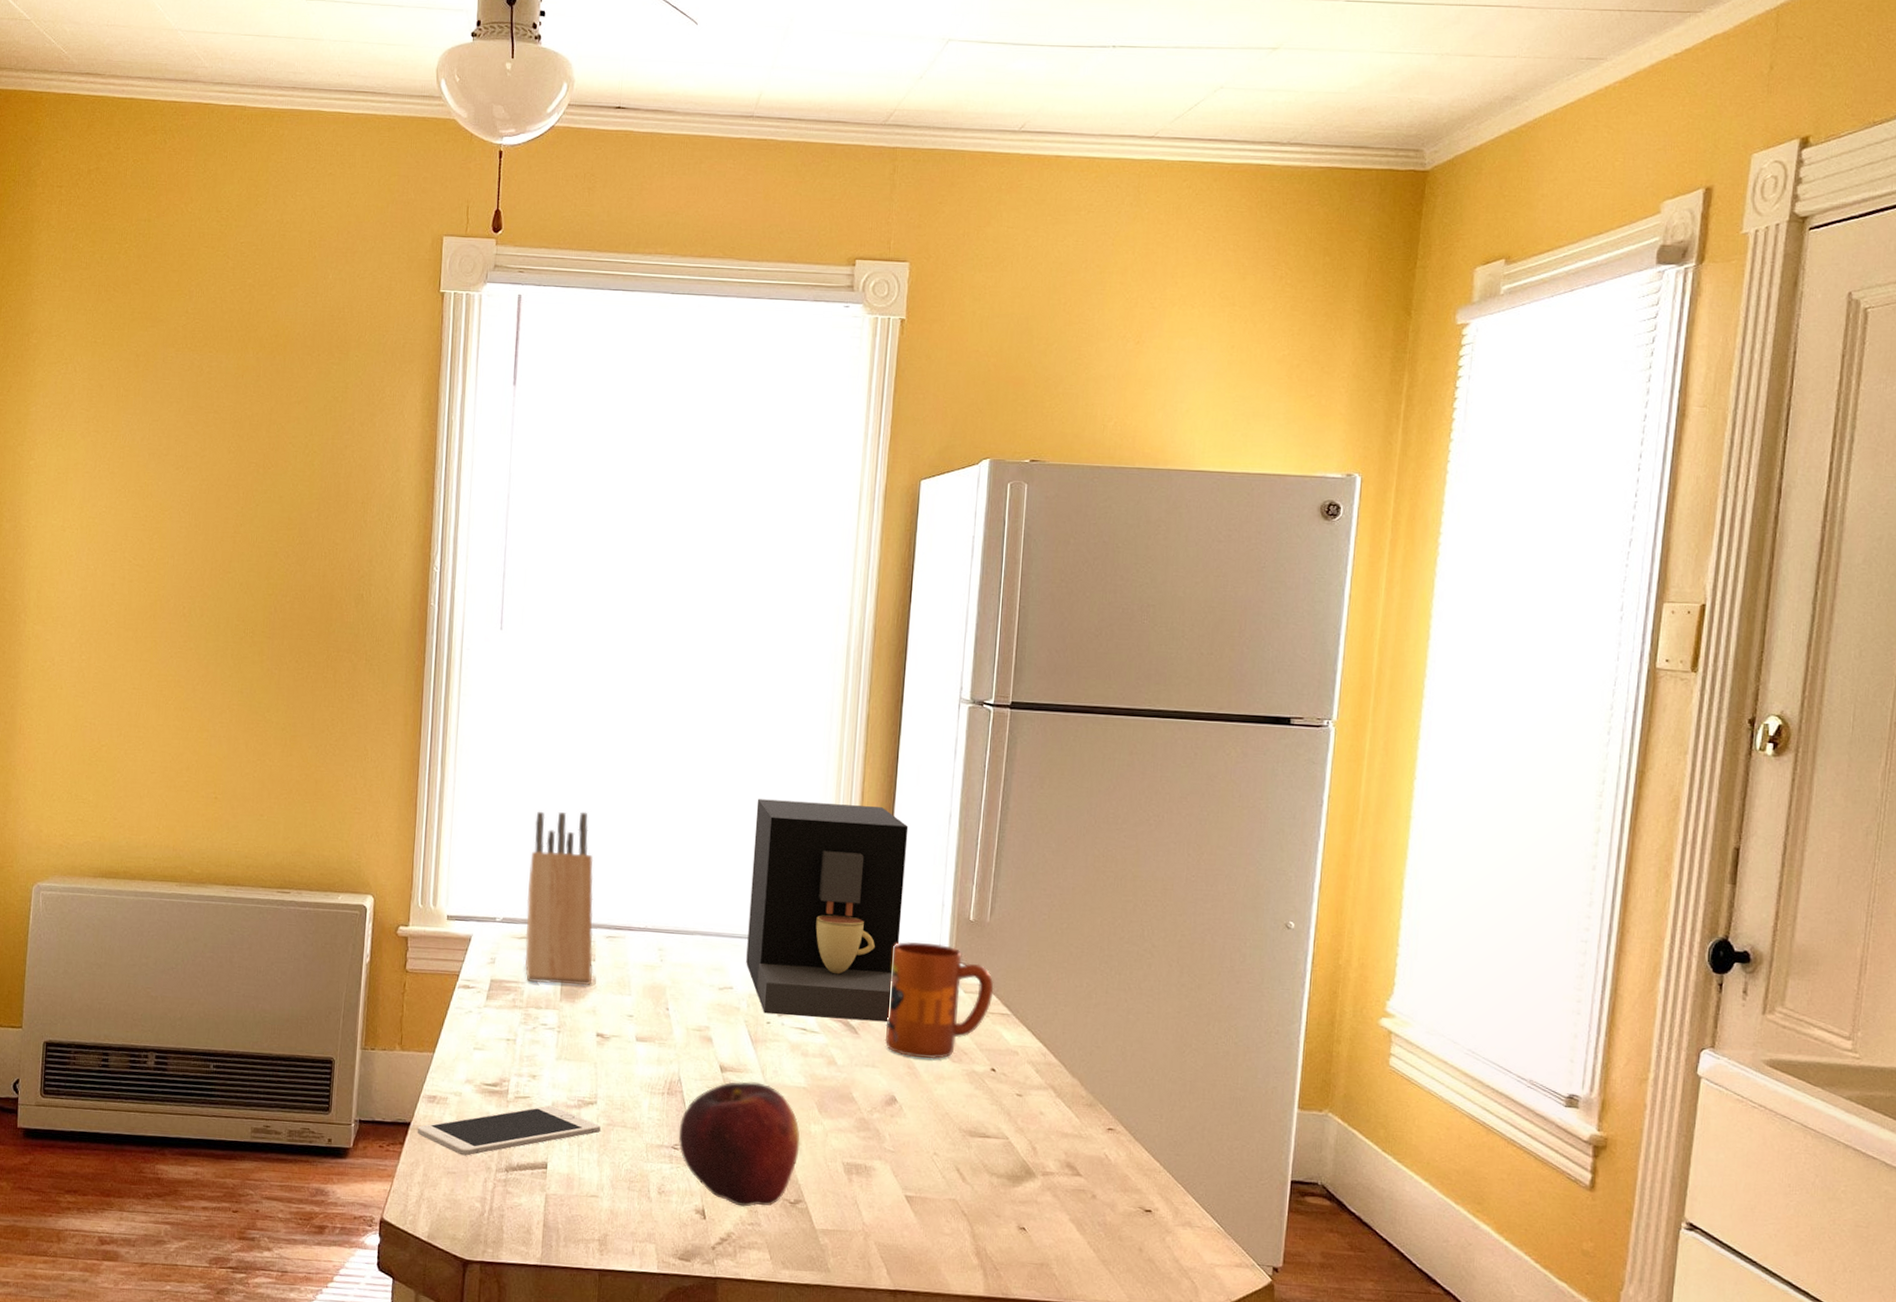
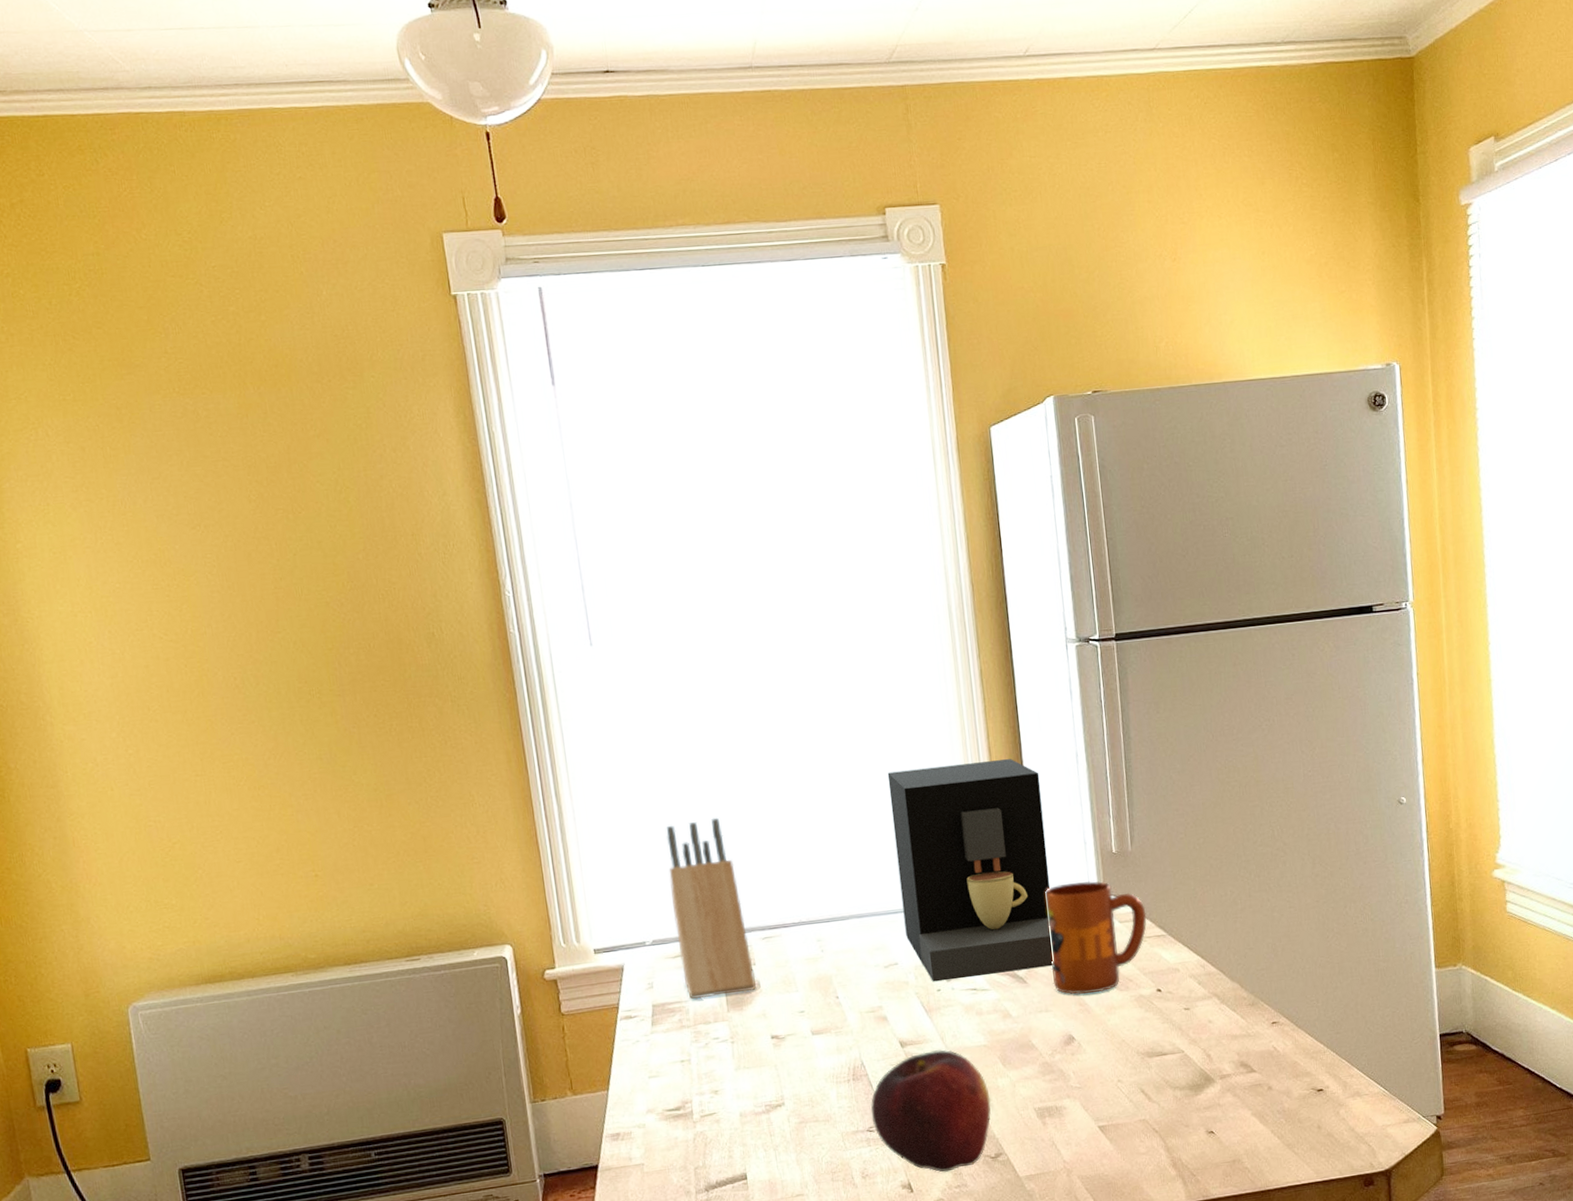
cell phone: present [417,1105,602,1156] -> none [606,1116,794,1186]

